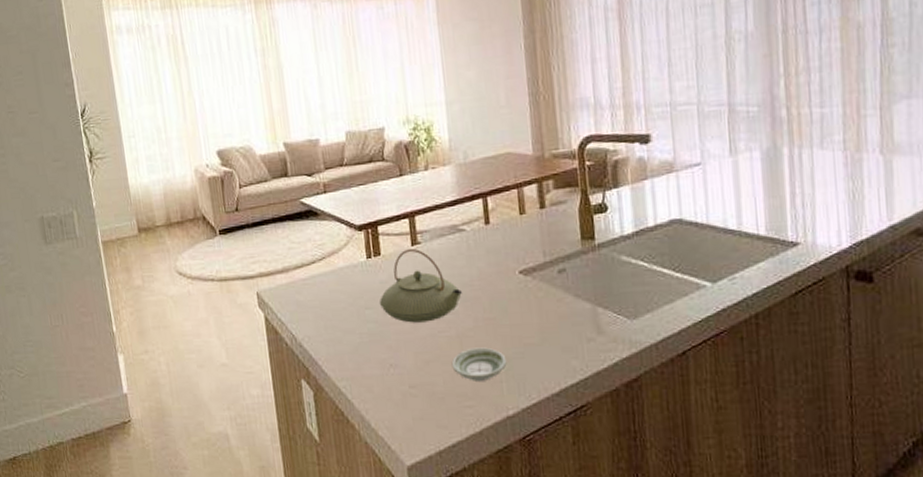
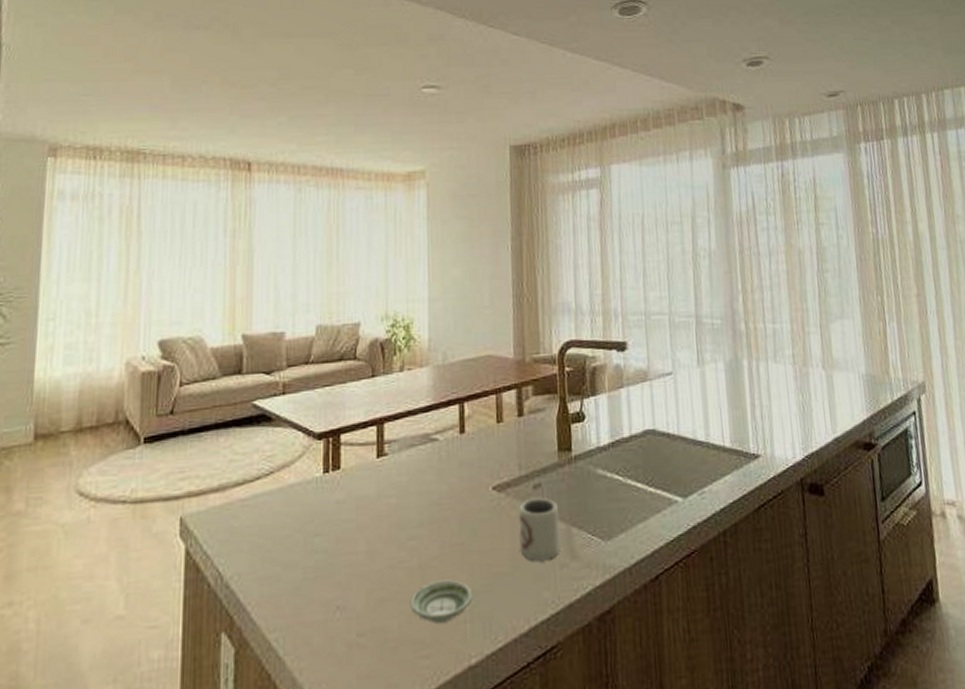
teapot: present [379,248,462,323] -> none [331,460,429,552]
cup: none [544,280,586,335] -> present [518,497,560,561]

